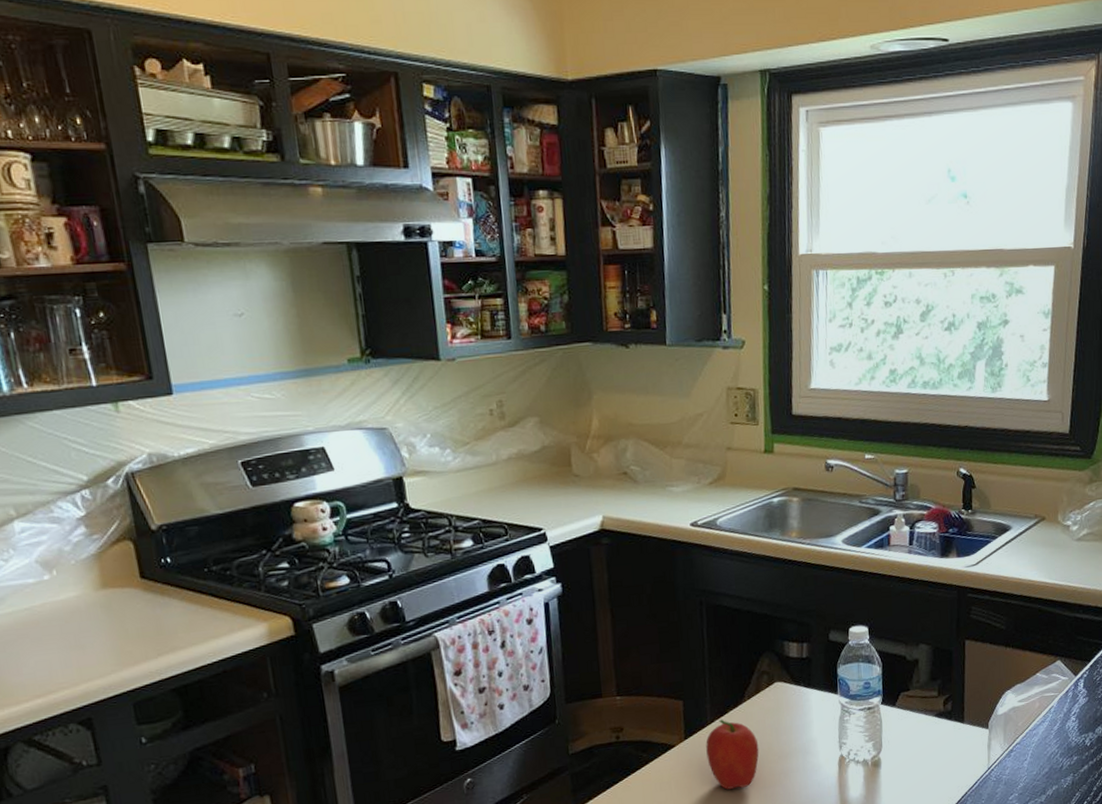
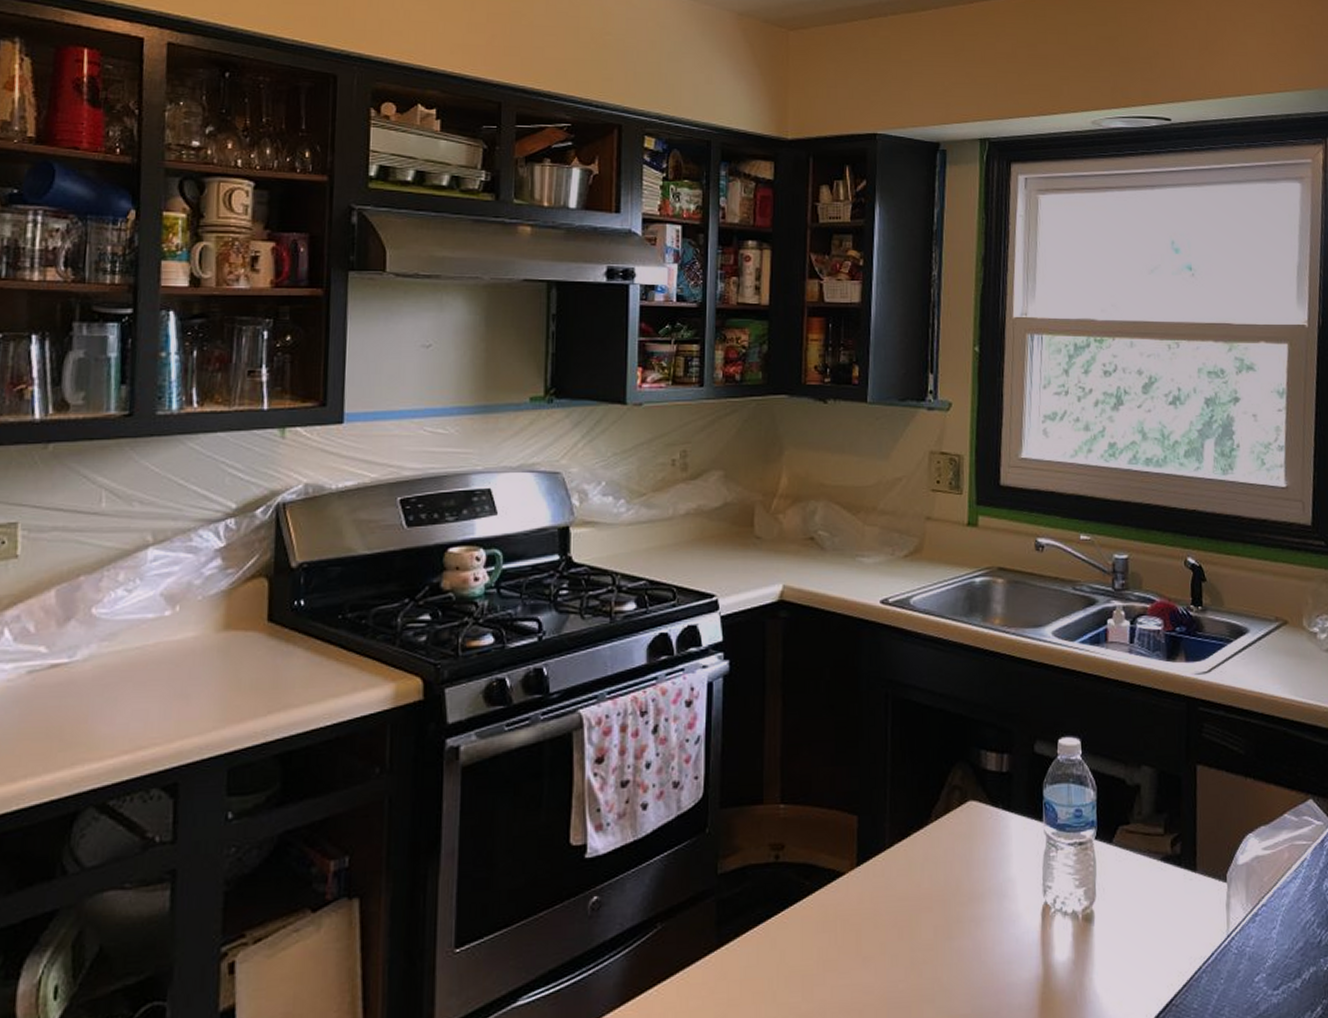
fruit: present [706,719,759,790] -> none [882,843,946,937]

